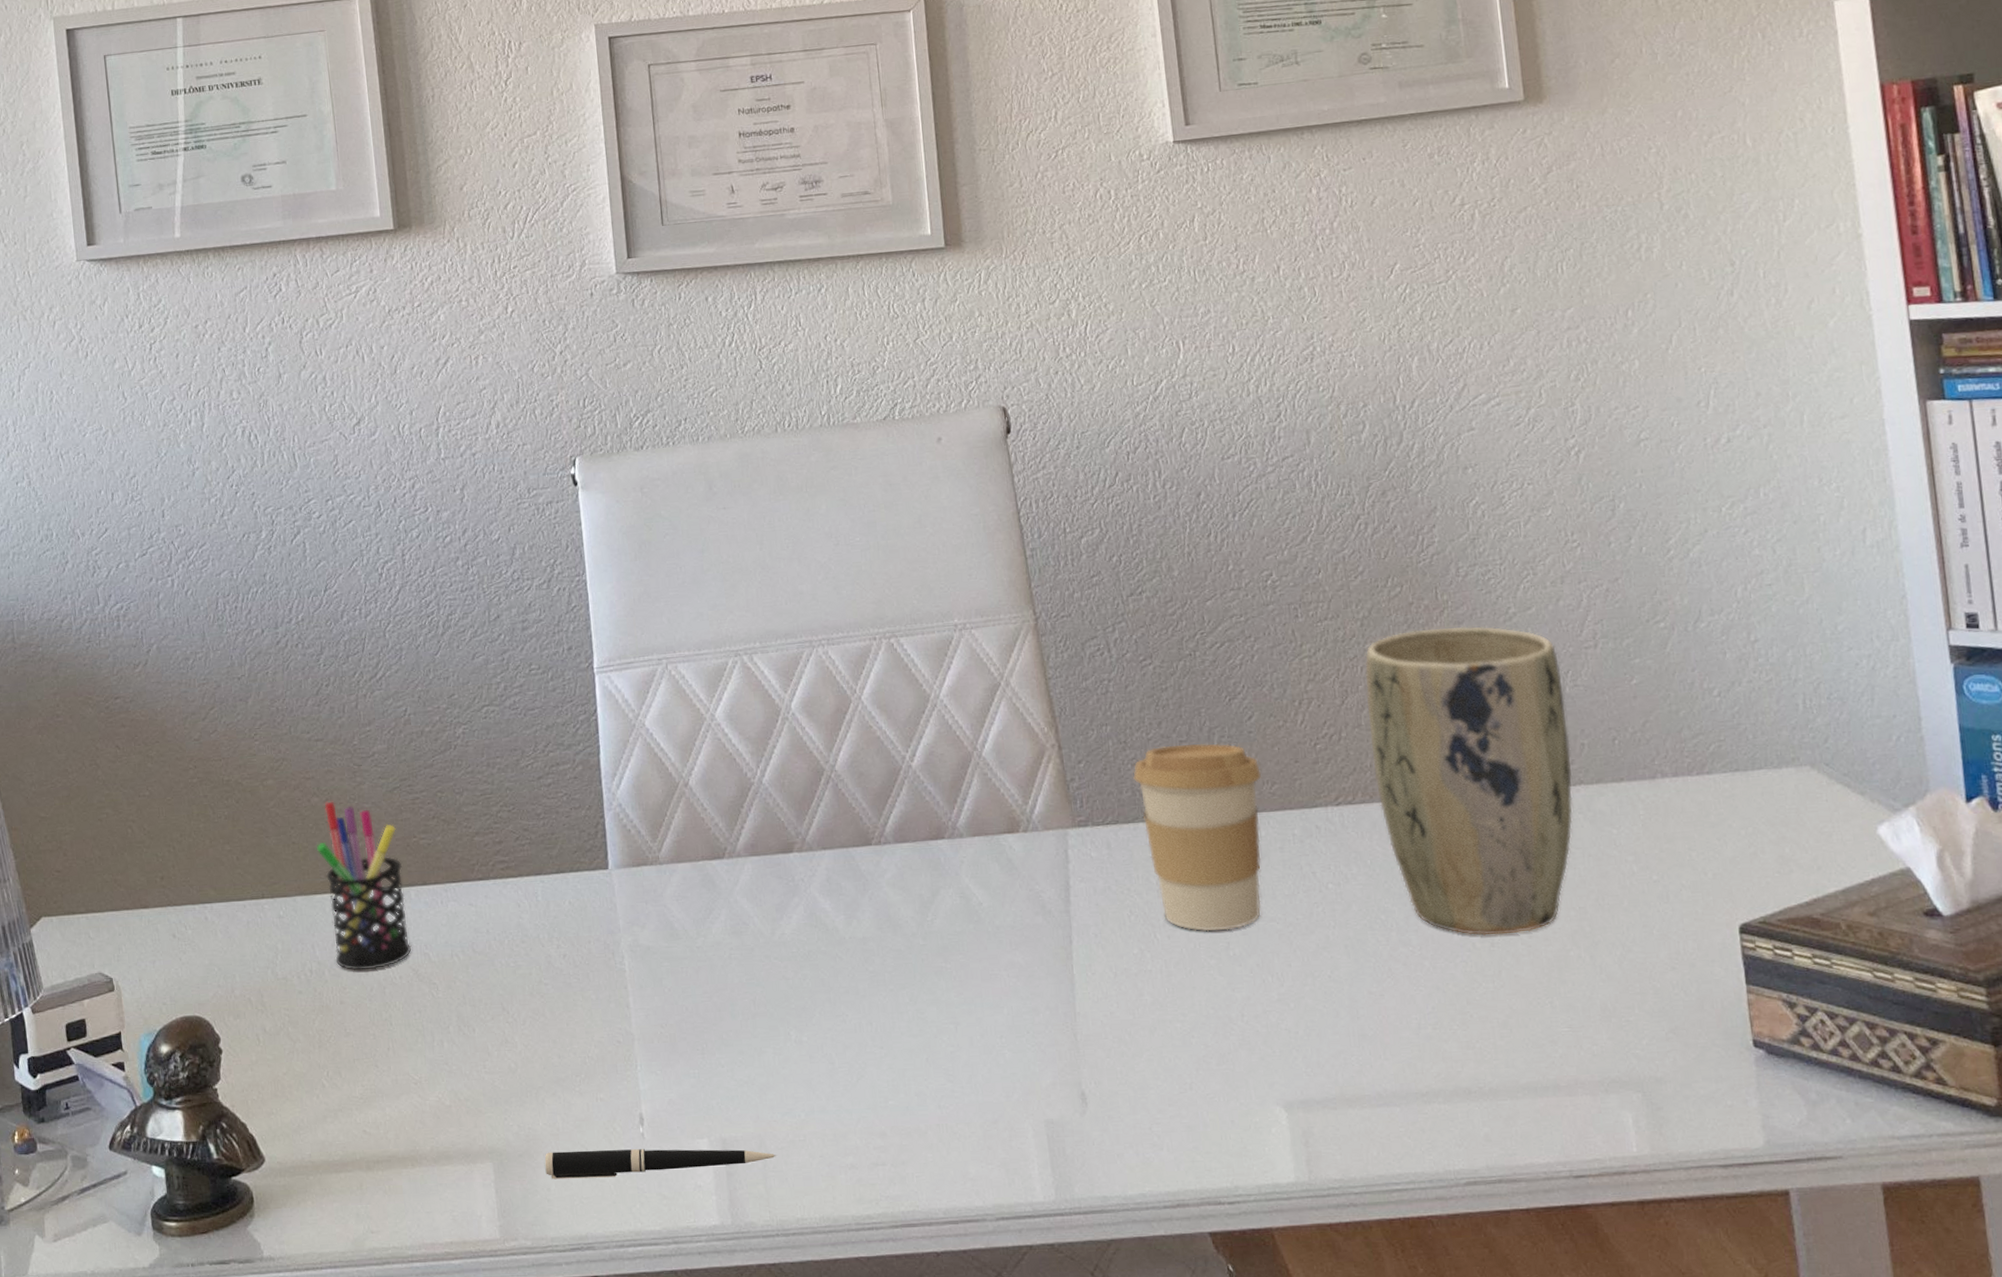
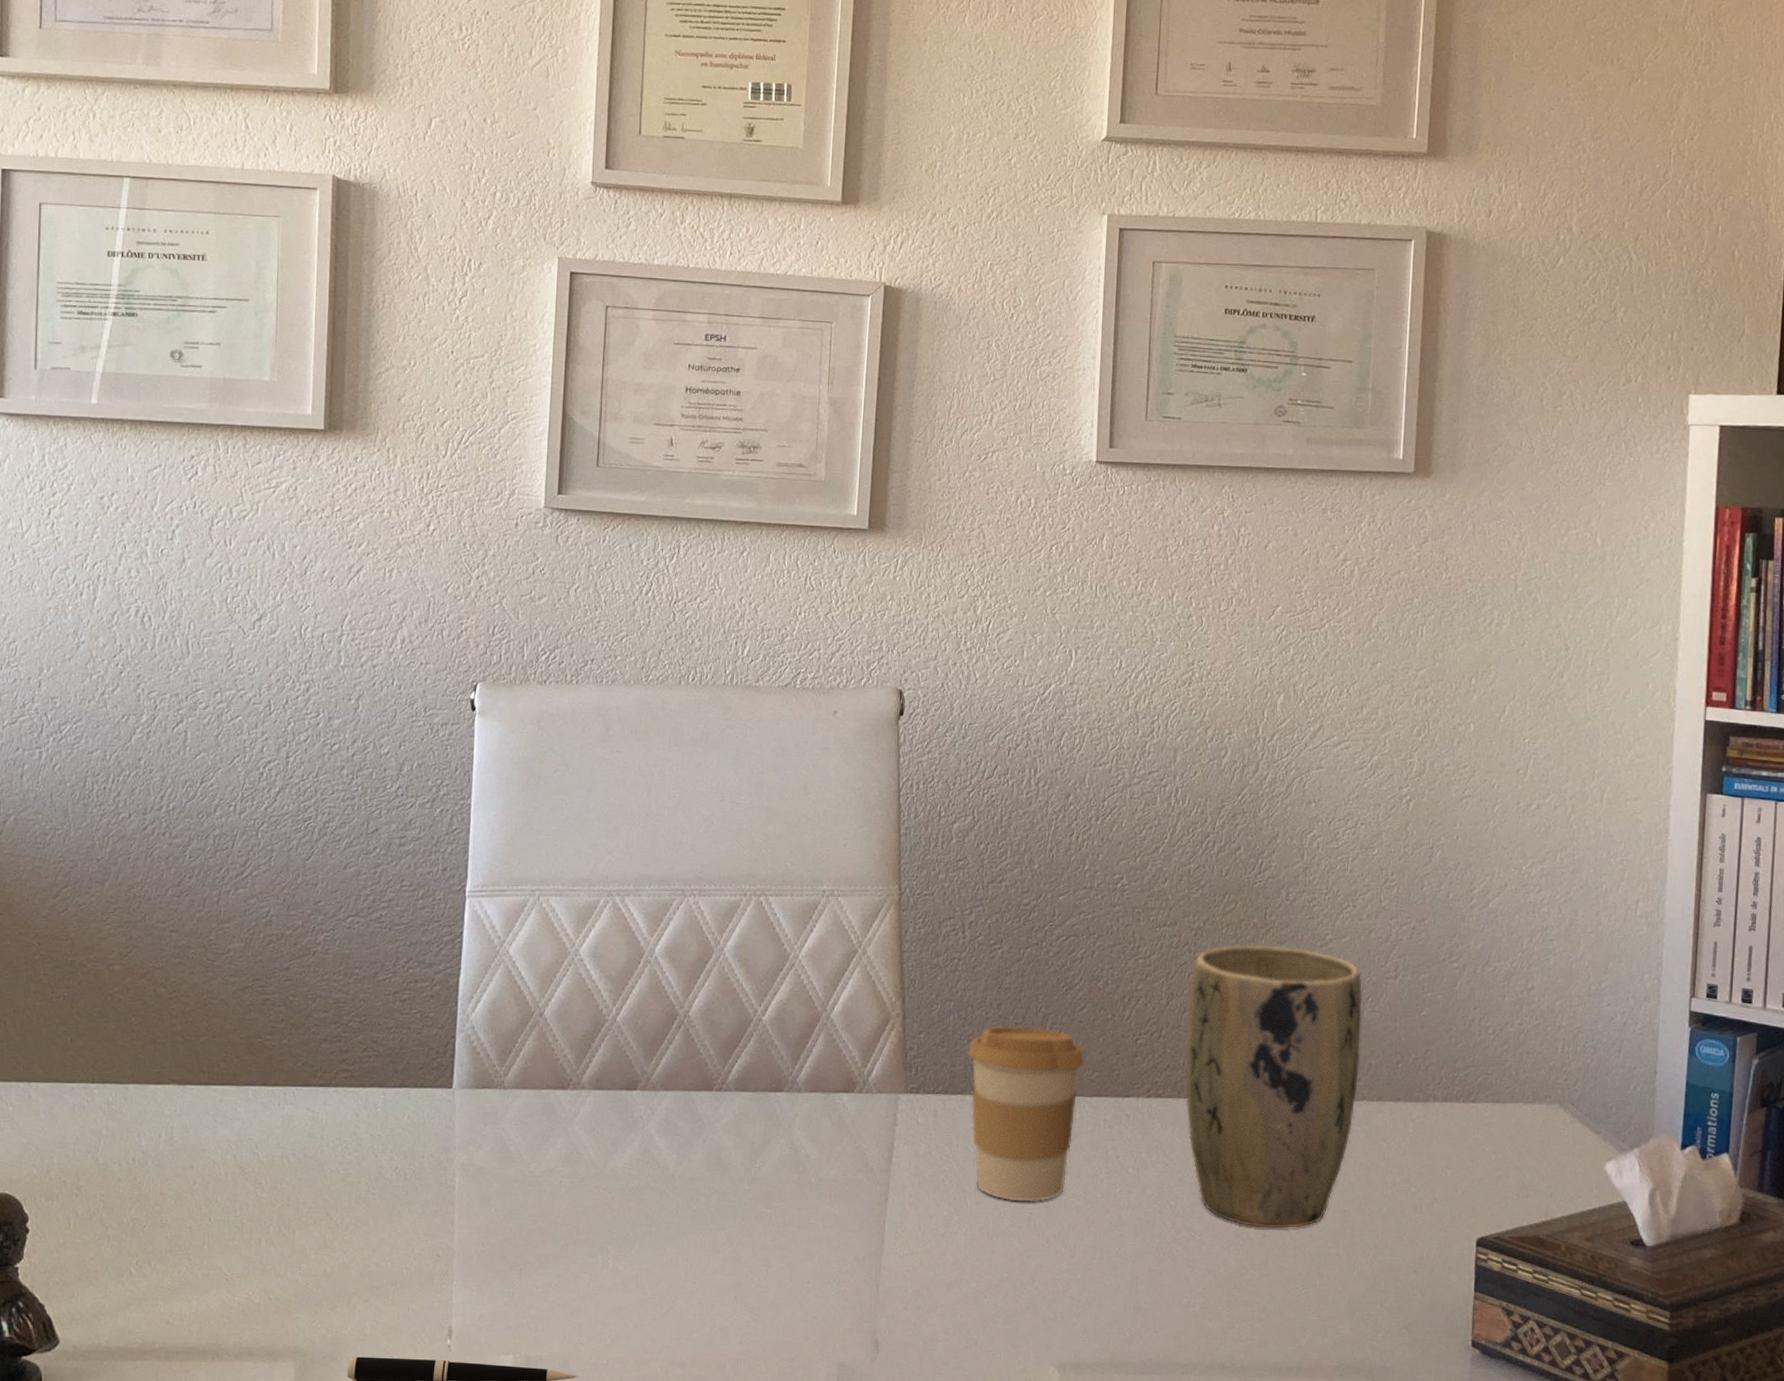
pen holder: present [316,801,412,971] -> none [156,993,244,1164]

